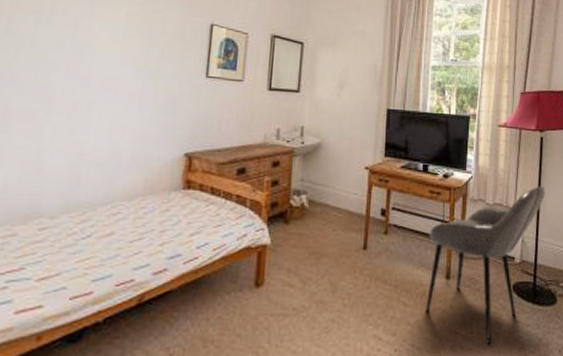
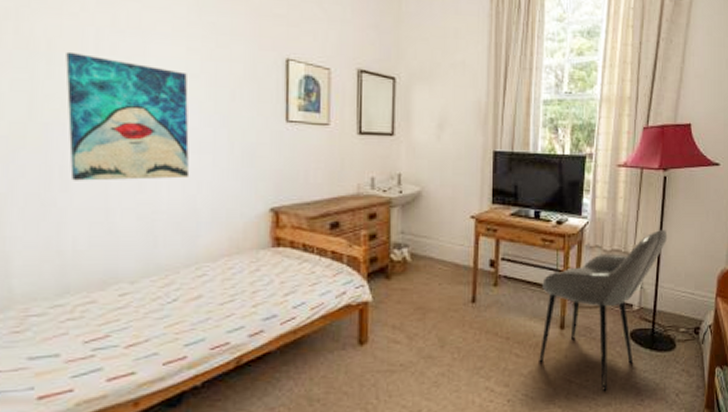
wall art: none [12,12,125,124] -> present [65,51,190,181]

